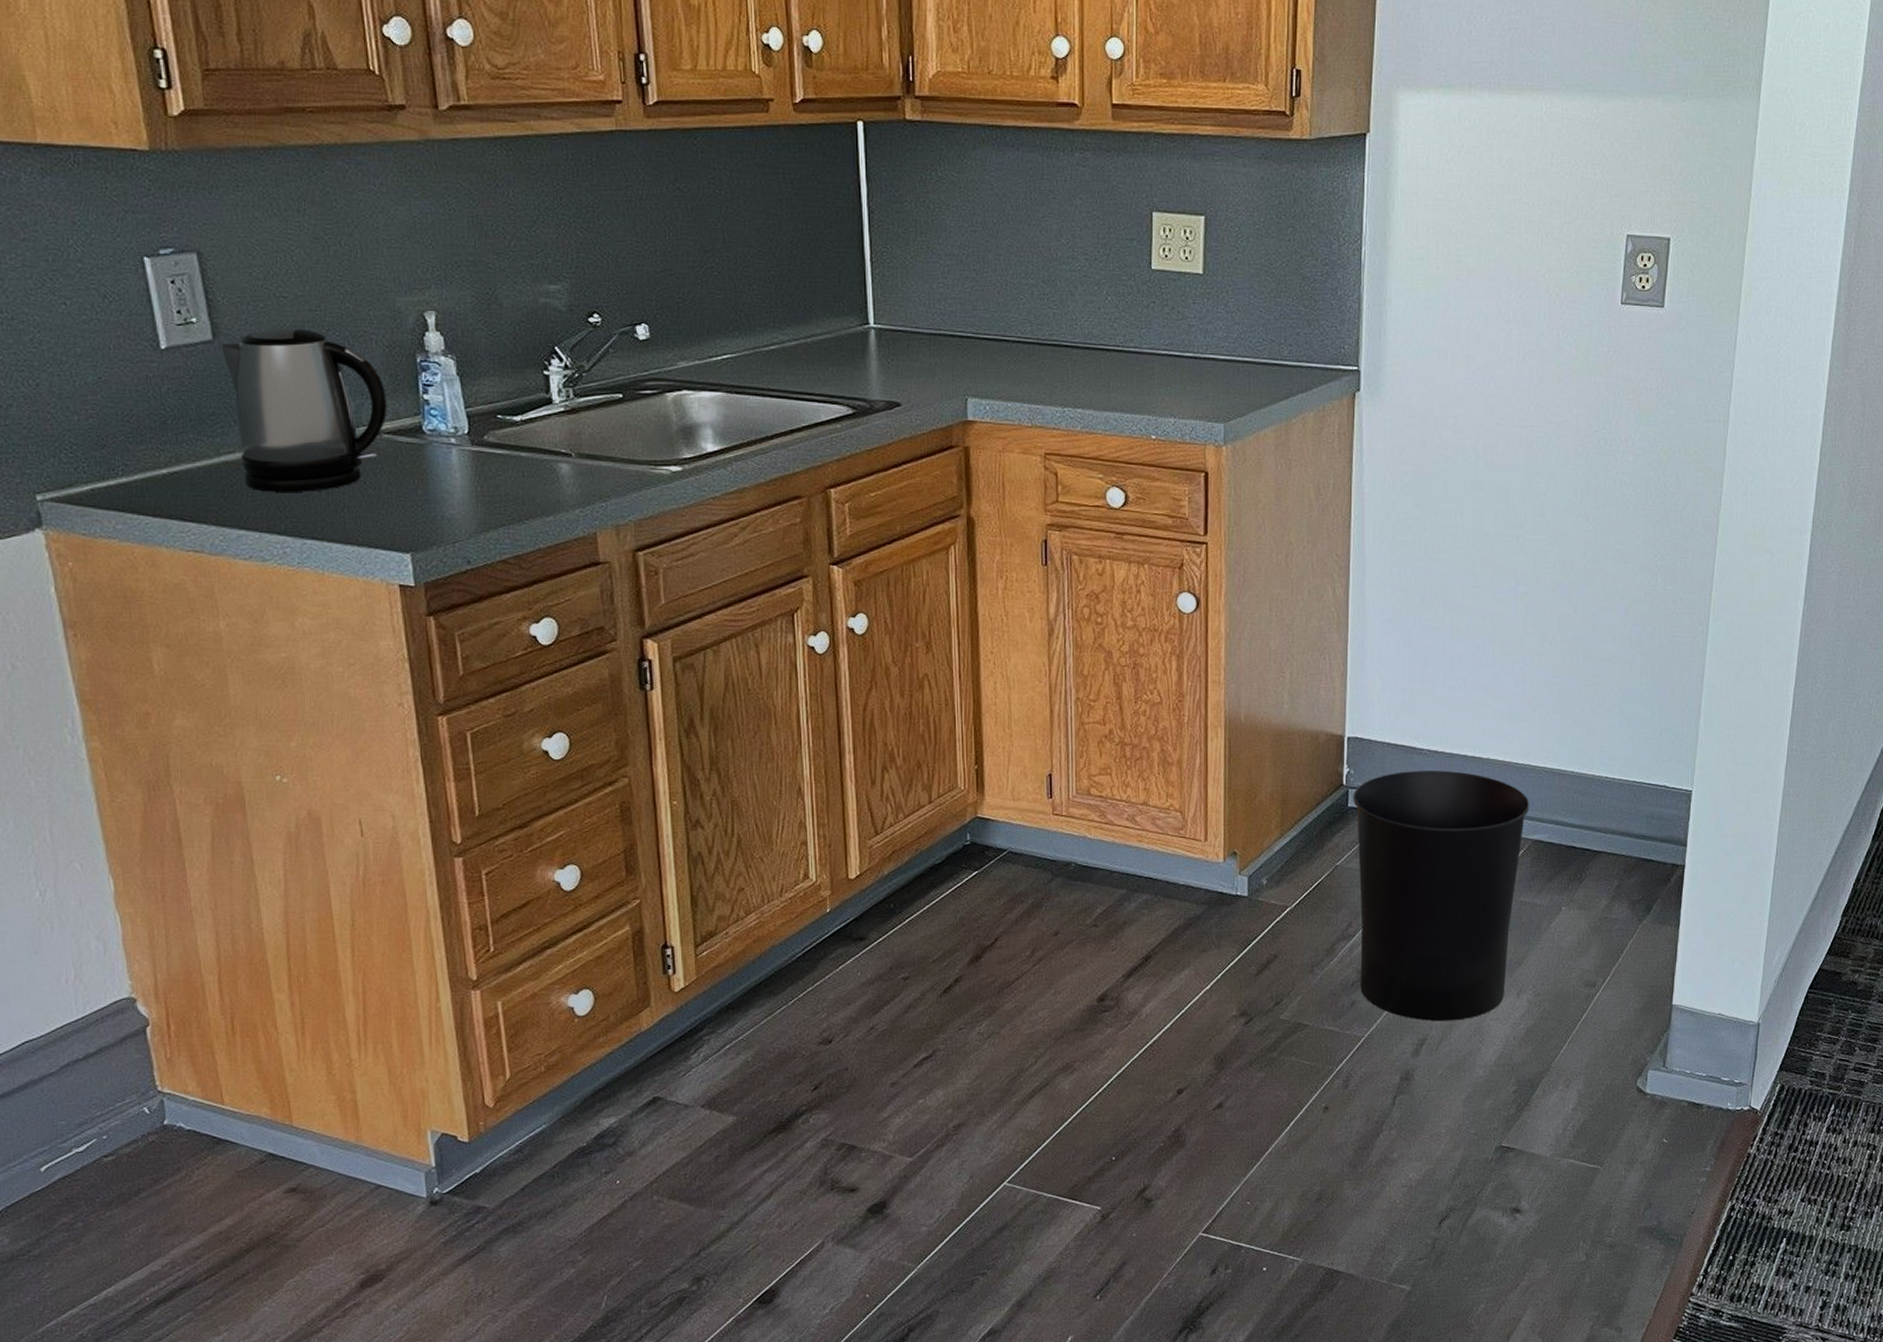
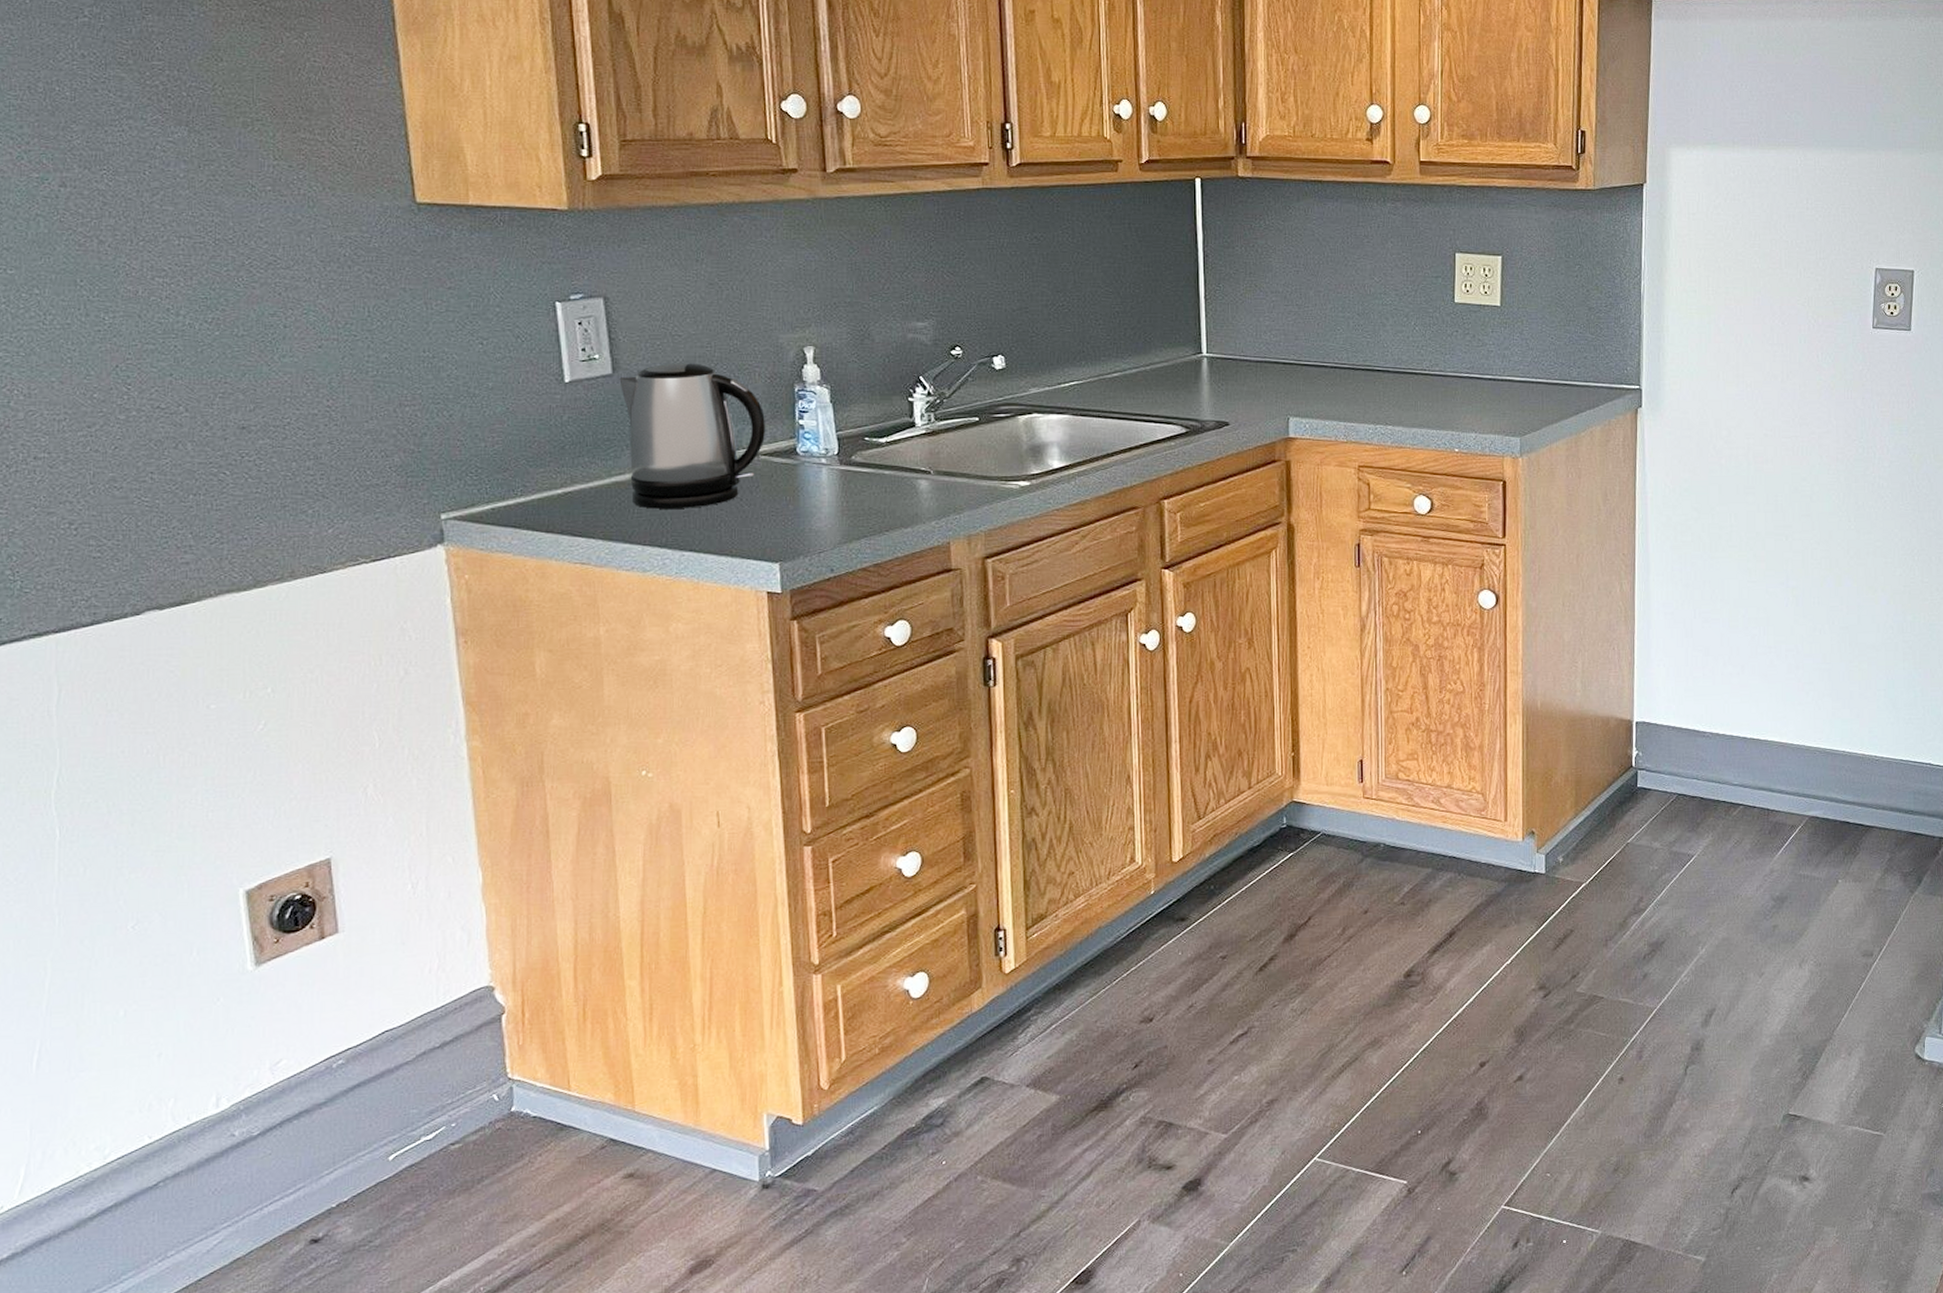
waste bin: present [1353,770,1530,1022] -> none [1642,752,1806,992]

